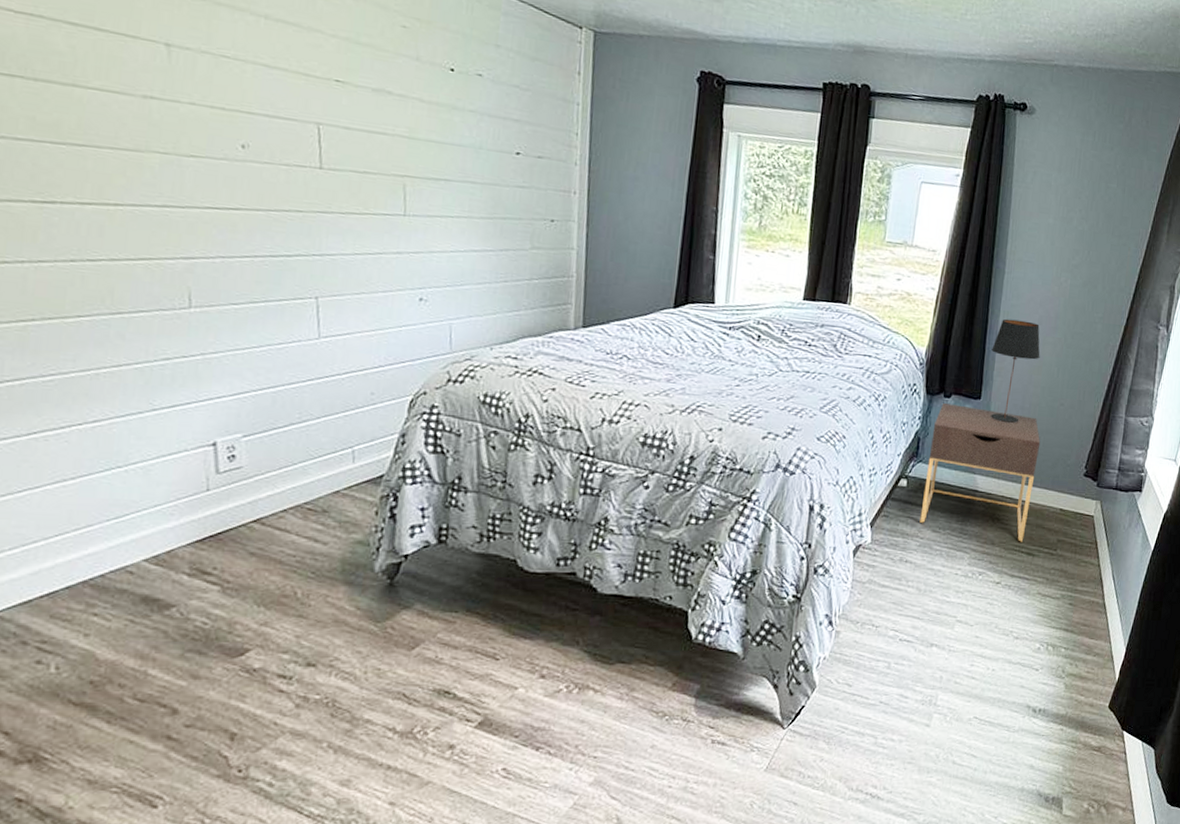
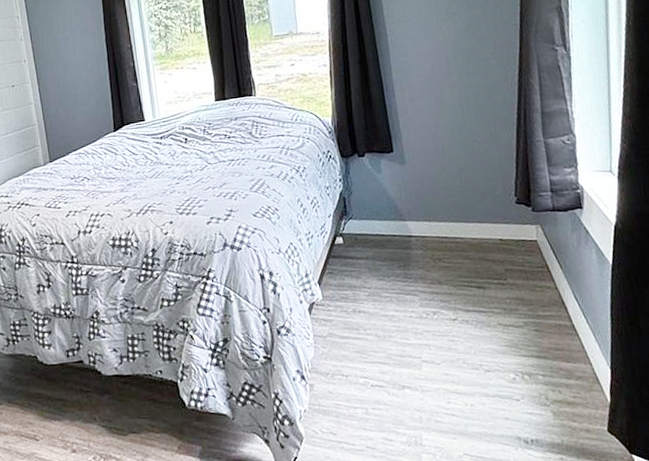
nightstand: present [919,402,1041,542] -> none [355,158,470,277]
table lamp: present [991,318,1040,423] -> none [392,72,441,169]

